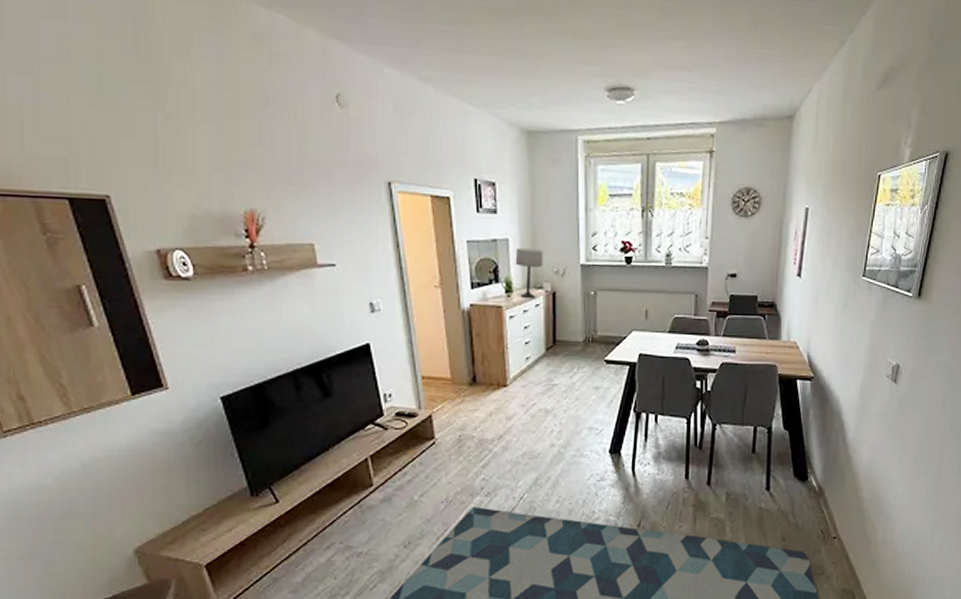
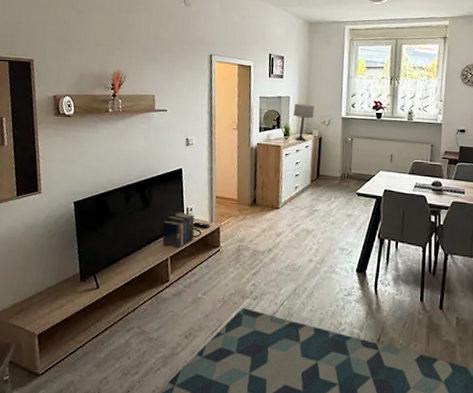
books: none [352,400,399,445] -> present [162,212,195,249]

